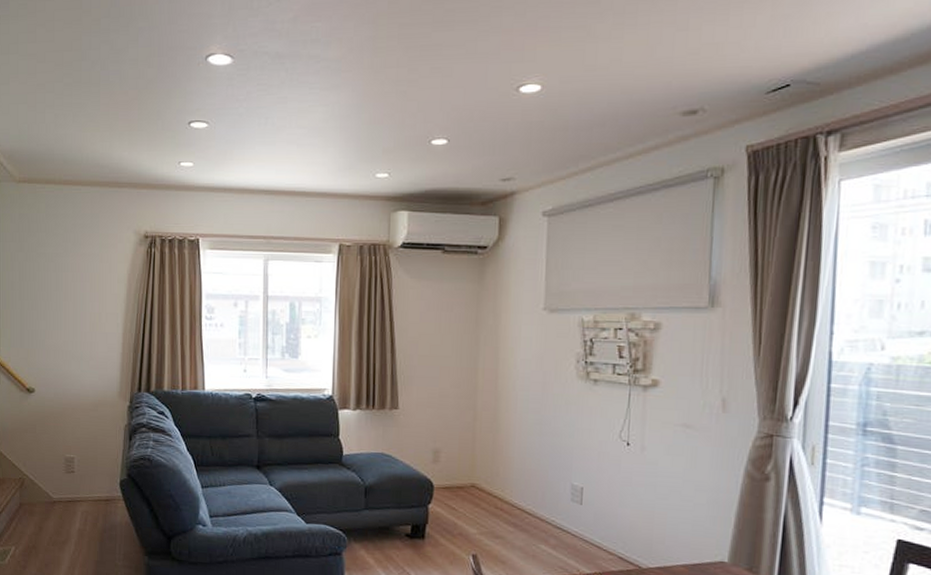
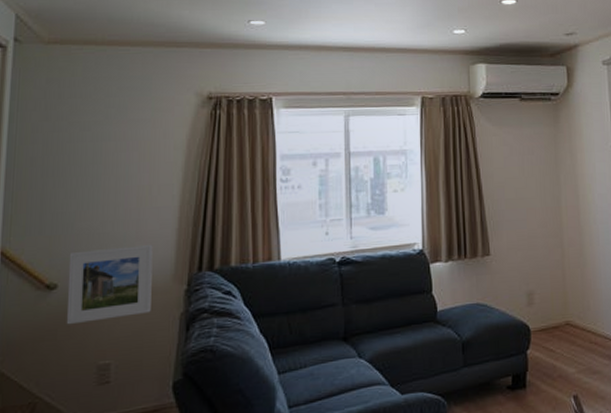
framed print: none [42,364,103,423] -> present [66,244,153,325]

